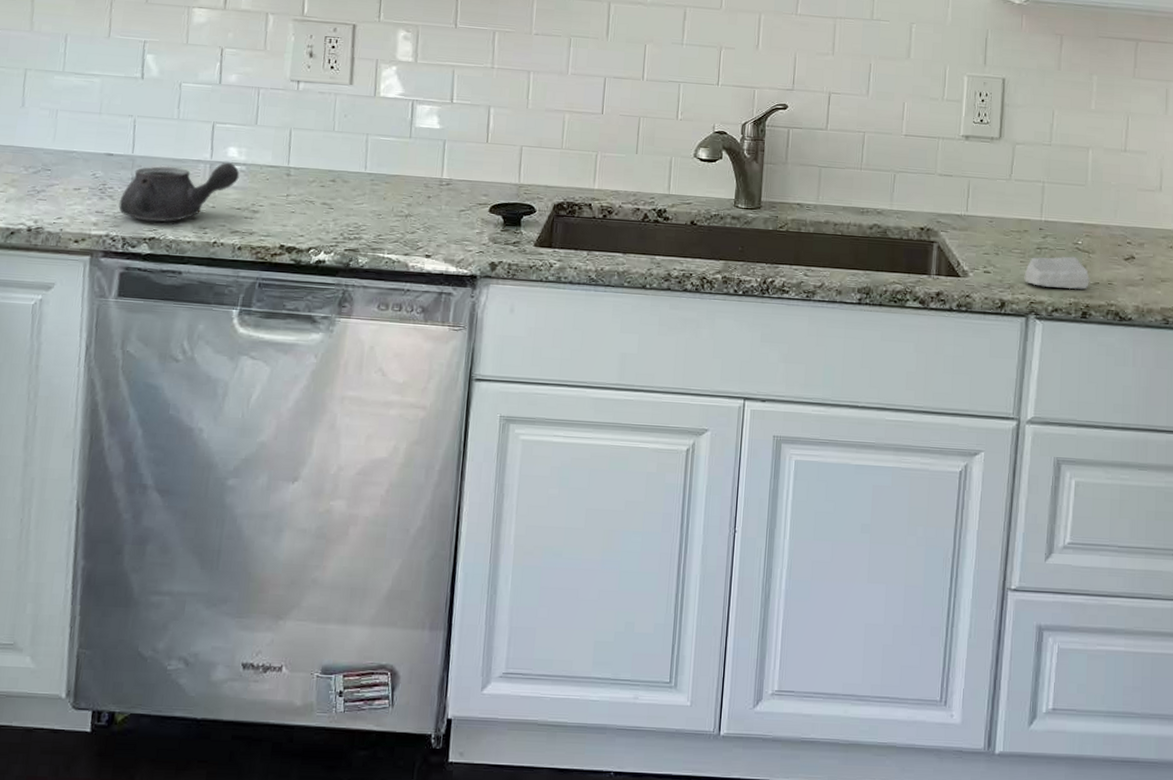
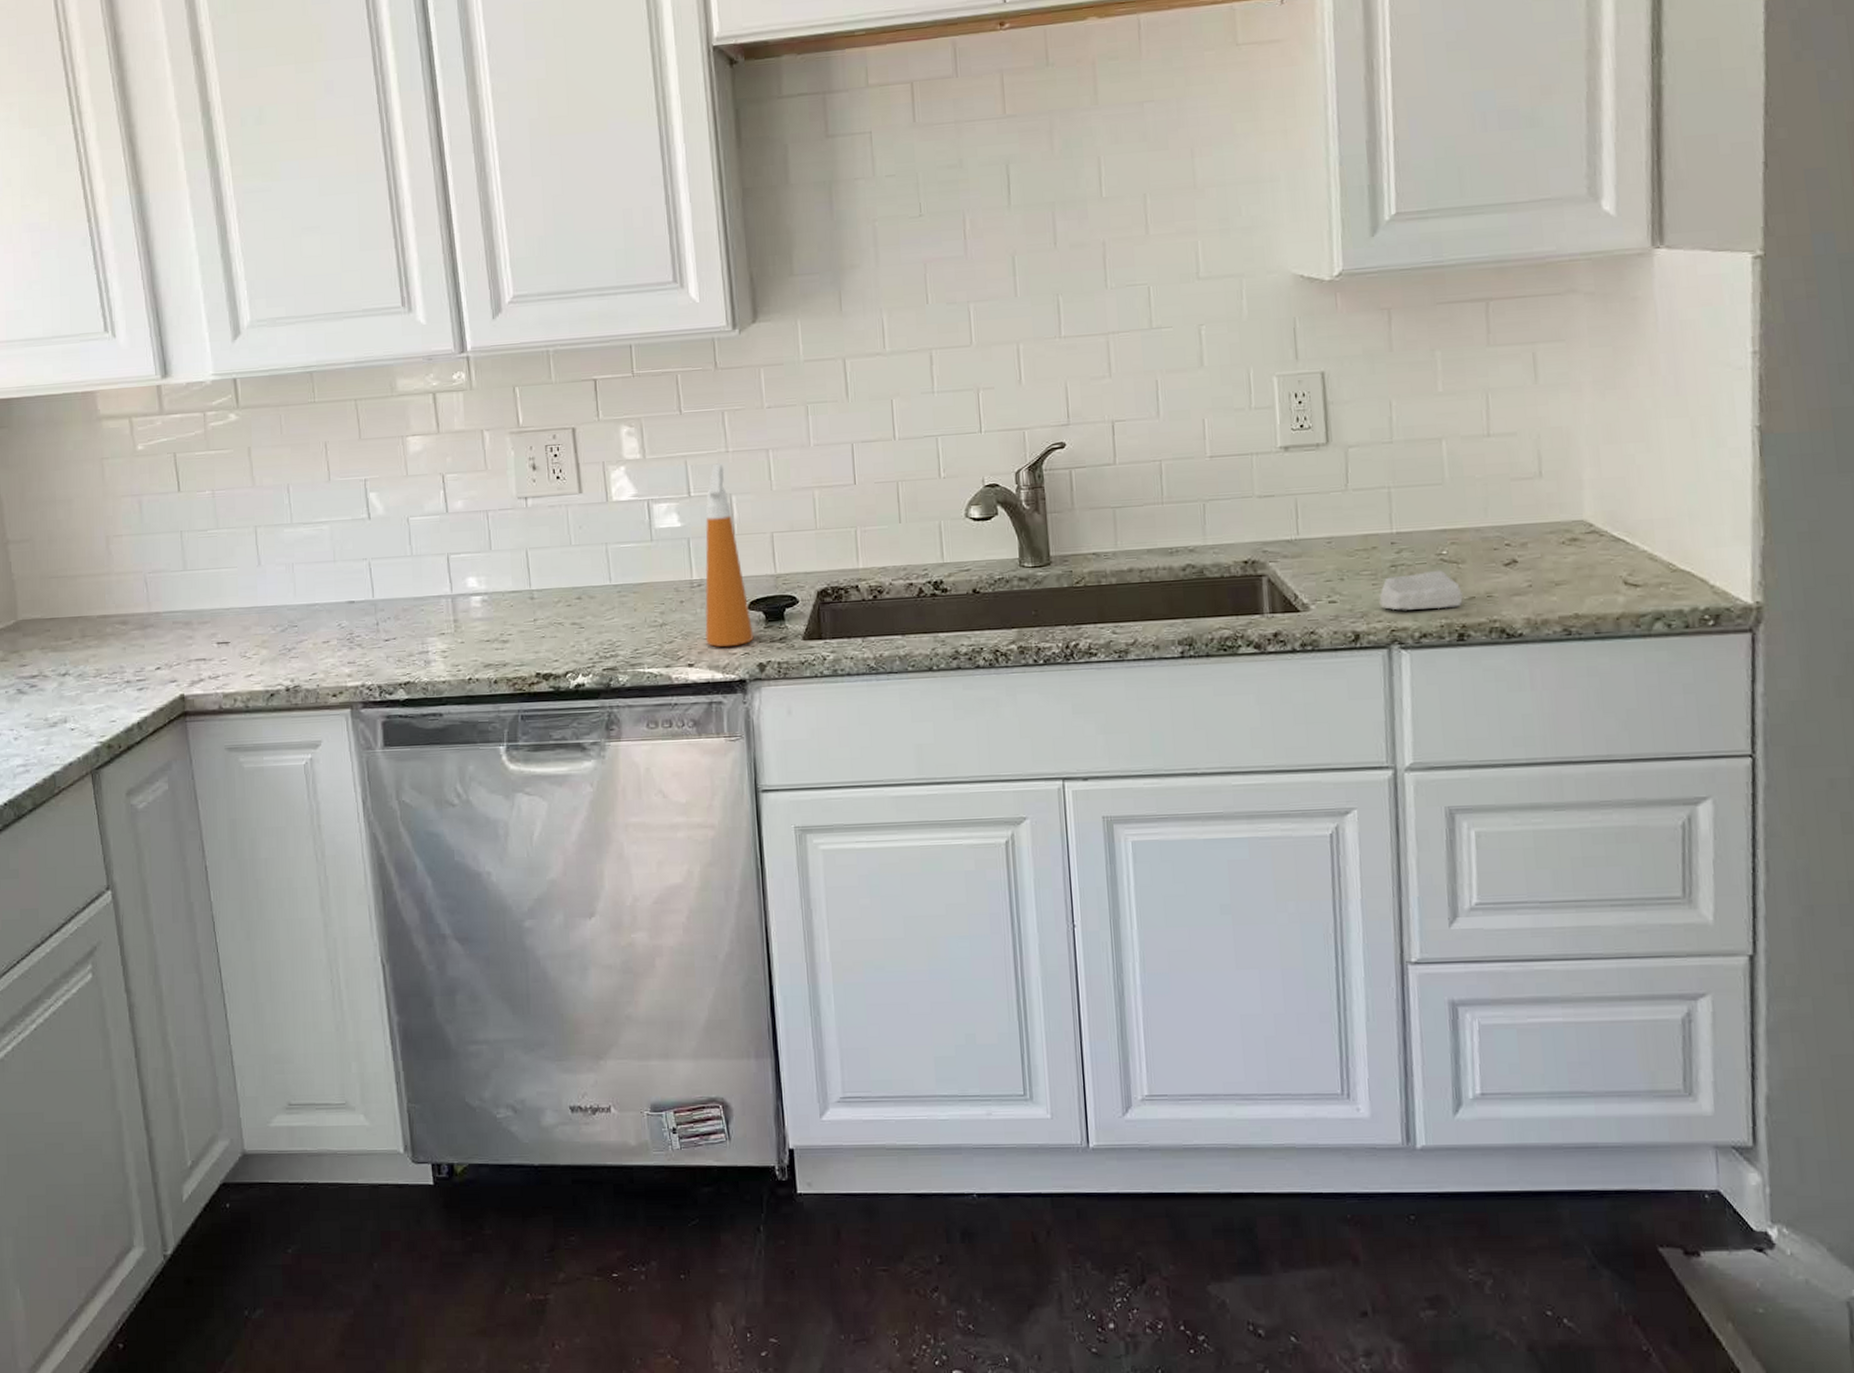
teapot: present [118,162,240,222] -> none [369,593,483,666]
spray bottle: none [446,77,491,244] -> present [705,463,754,647]

